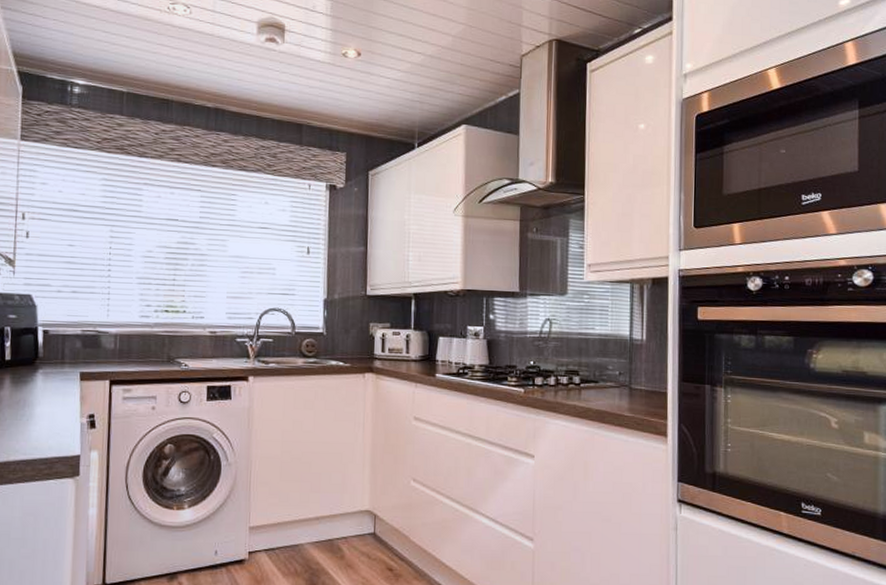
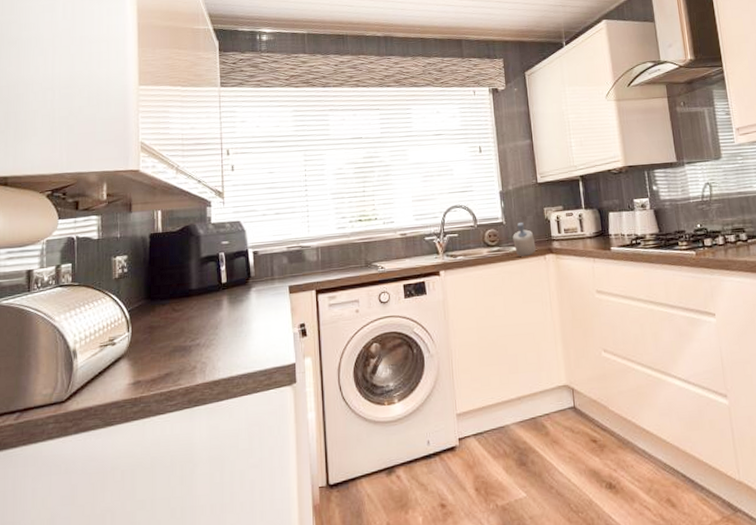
soap dispenser: none [332,336,356,373] -> present [513,223,536,257]

